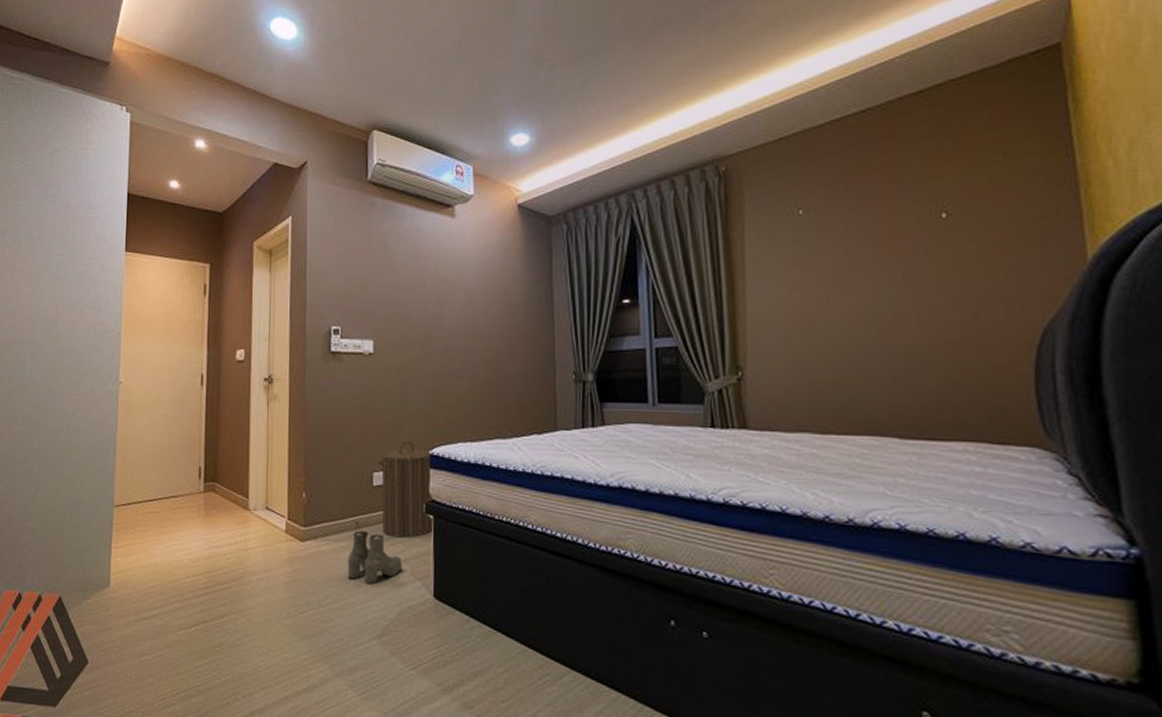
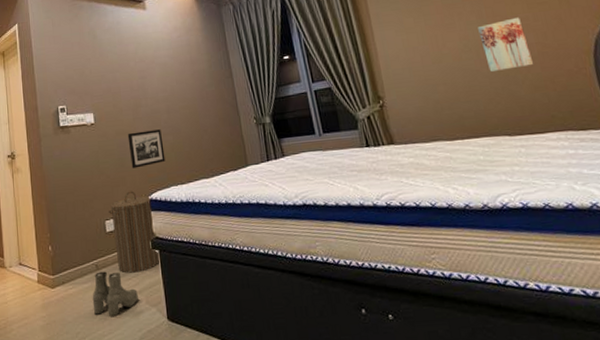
picture frame: none [412,370,456,415] -> present [127,129,166,169]
wall art: none [887,286,953,354] -> present [478,17,534,72]

